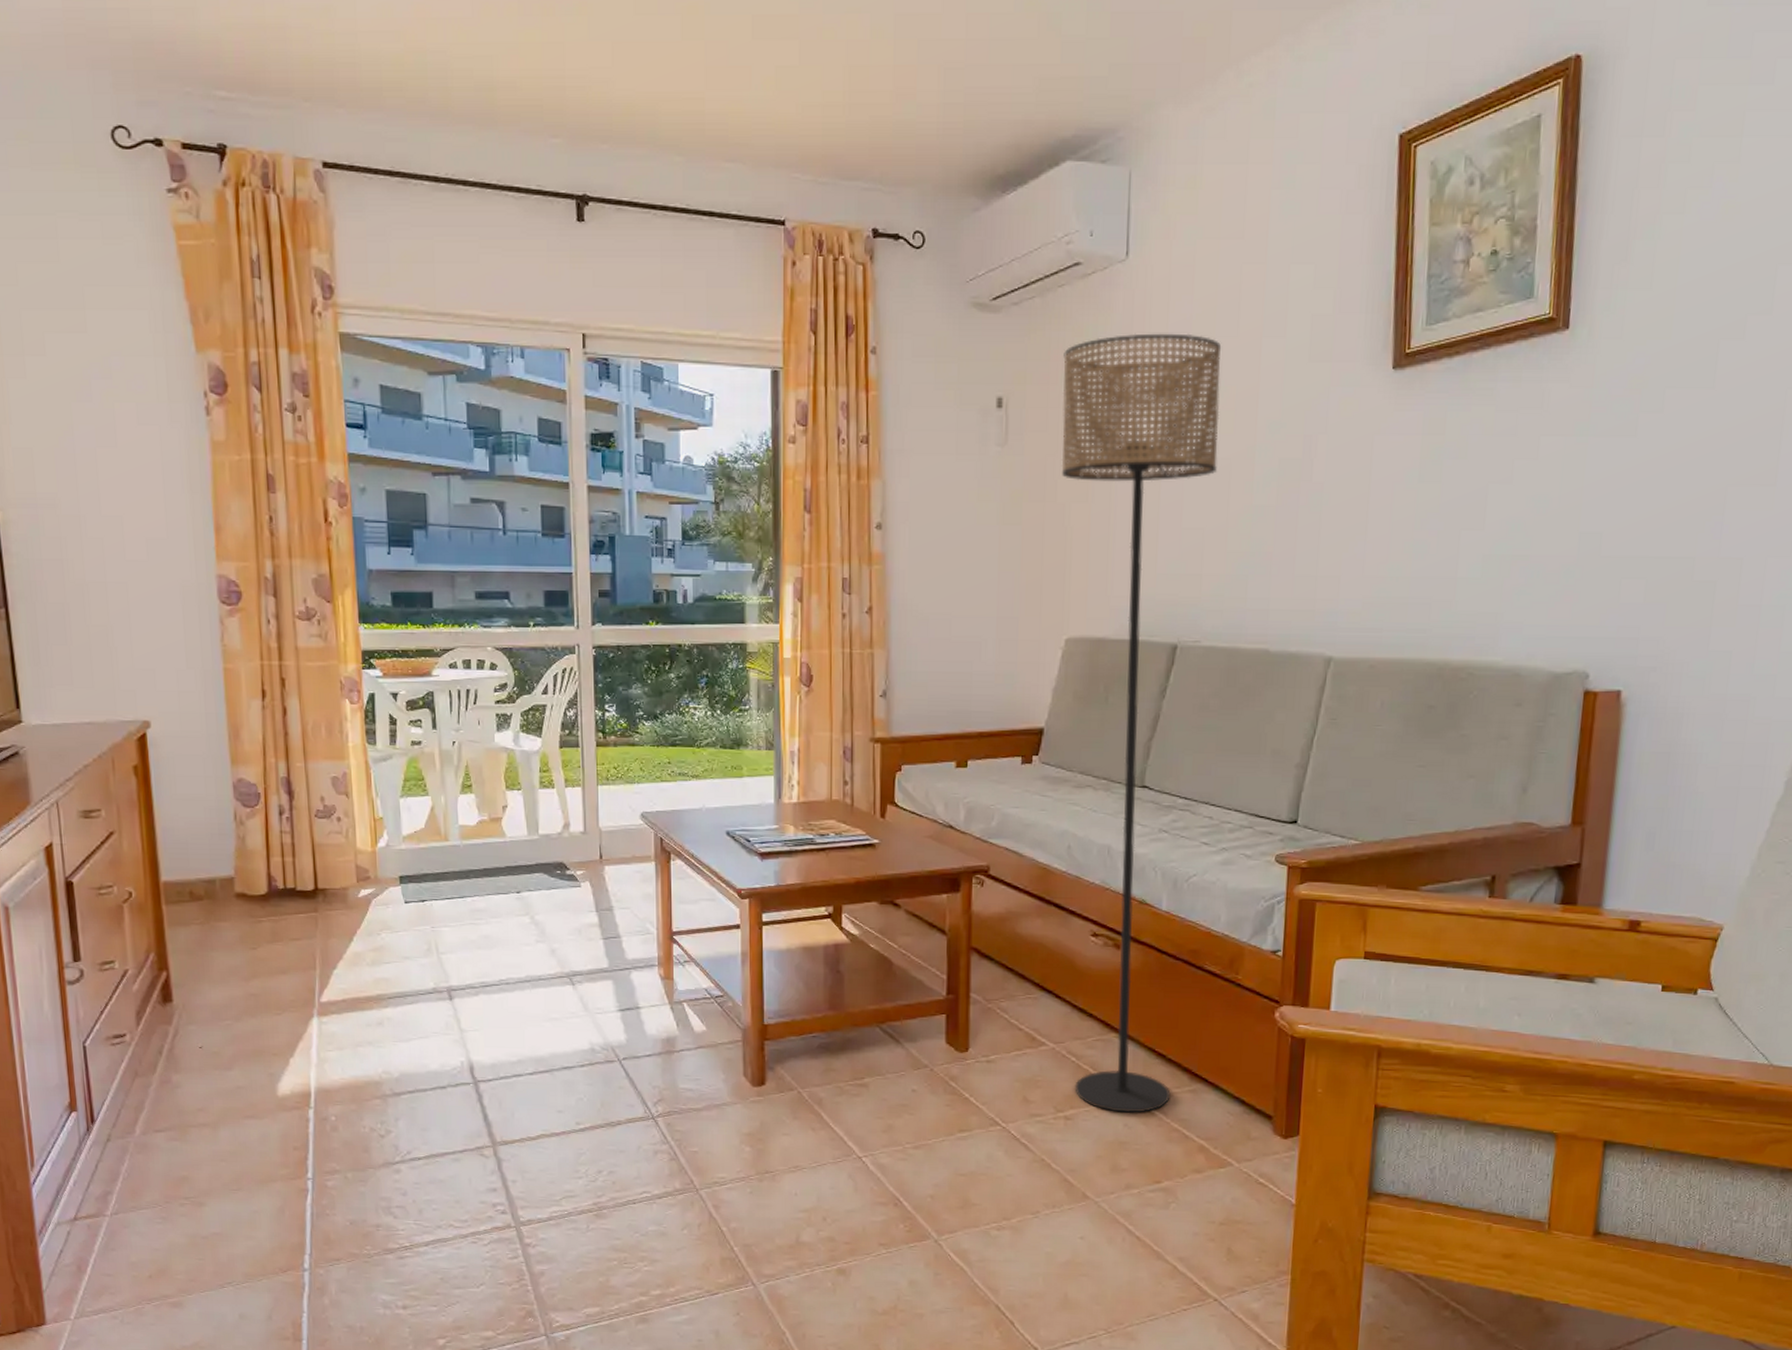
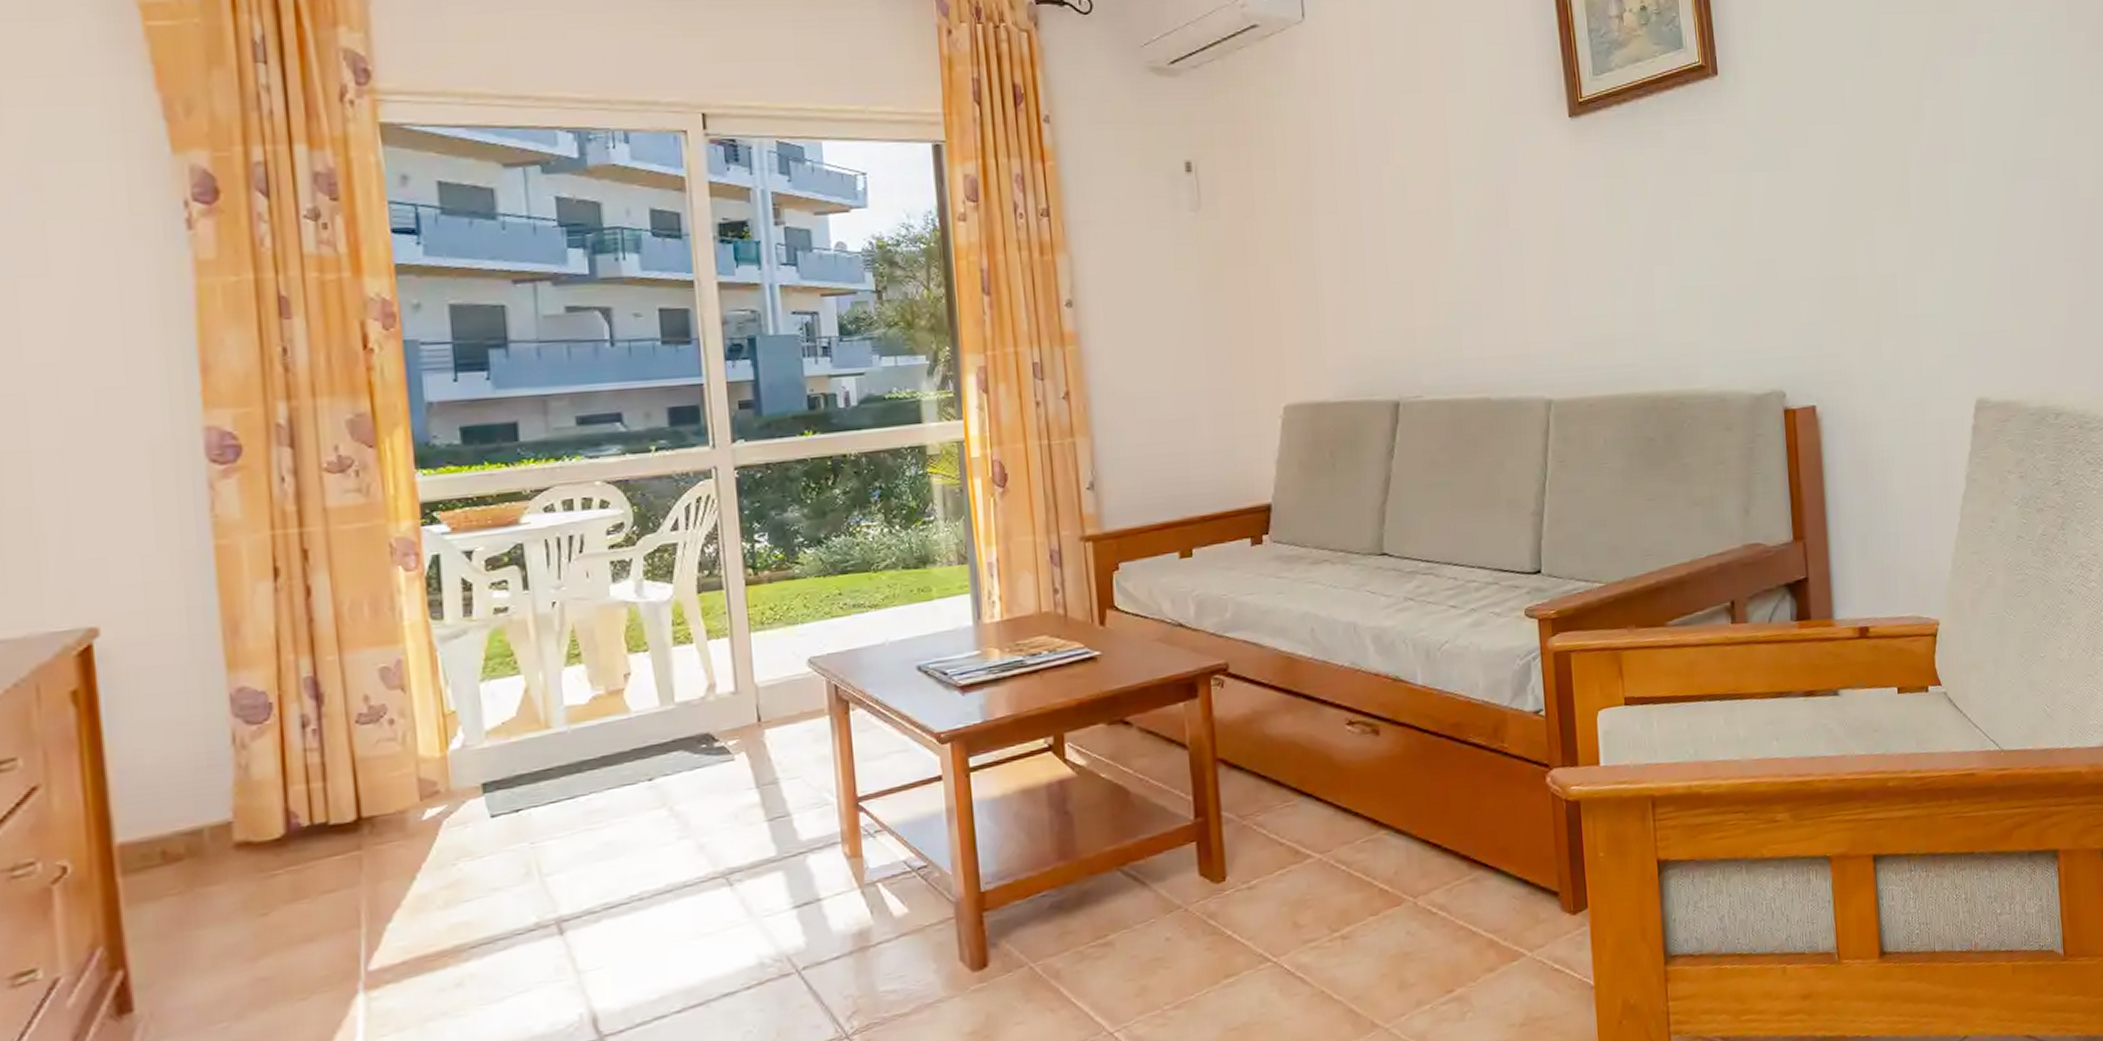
floor lamp: present [1061,333,1222,1113] -> none [1250,90,1452,920]

